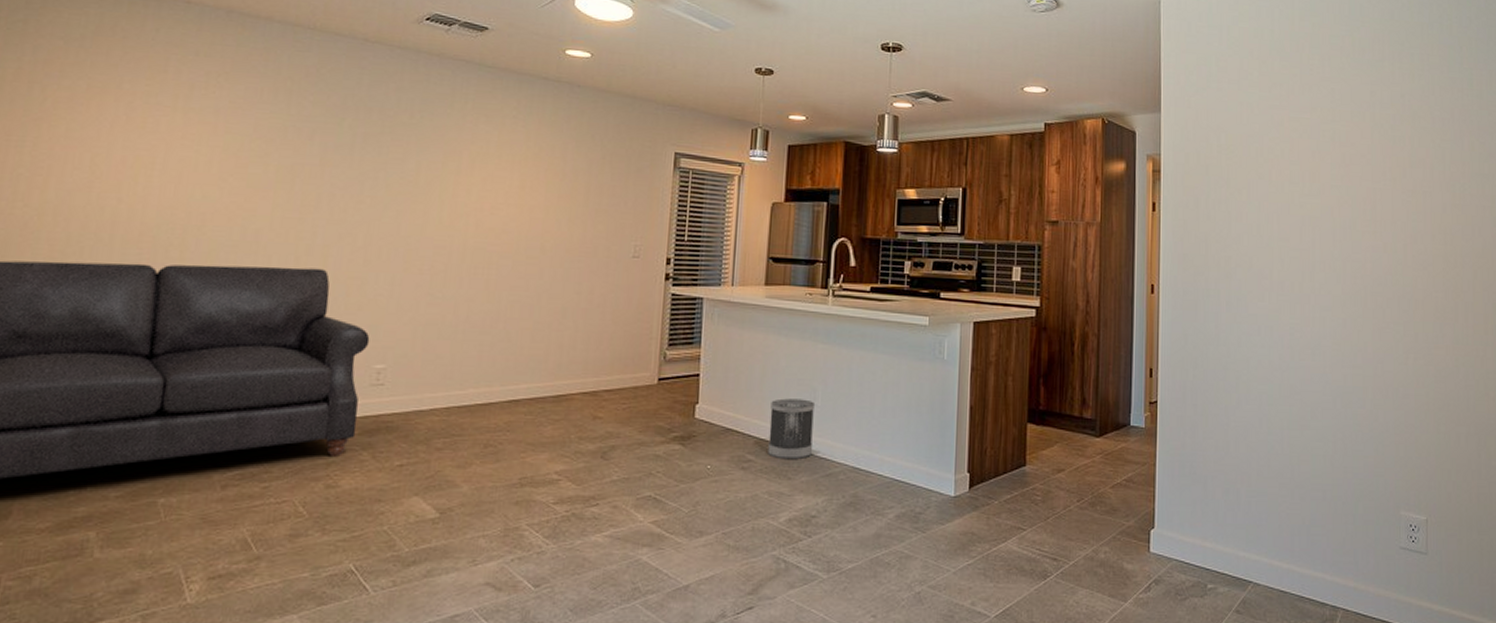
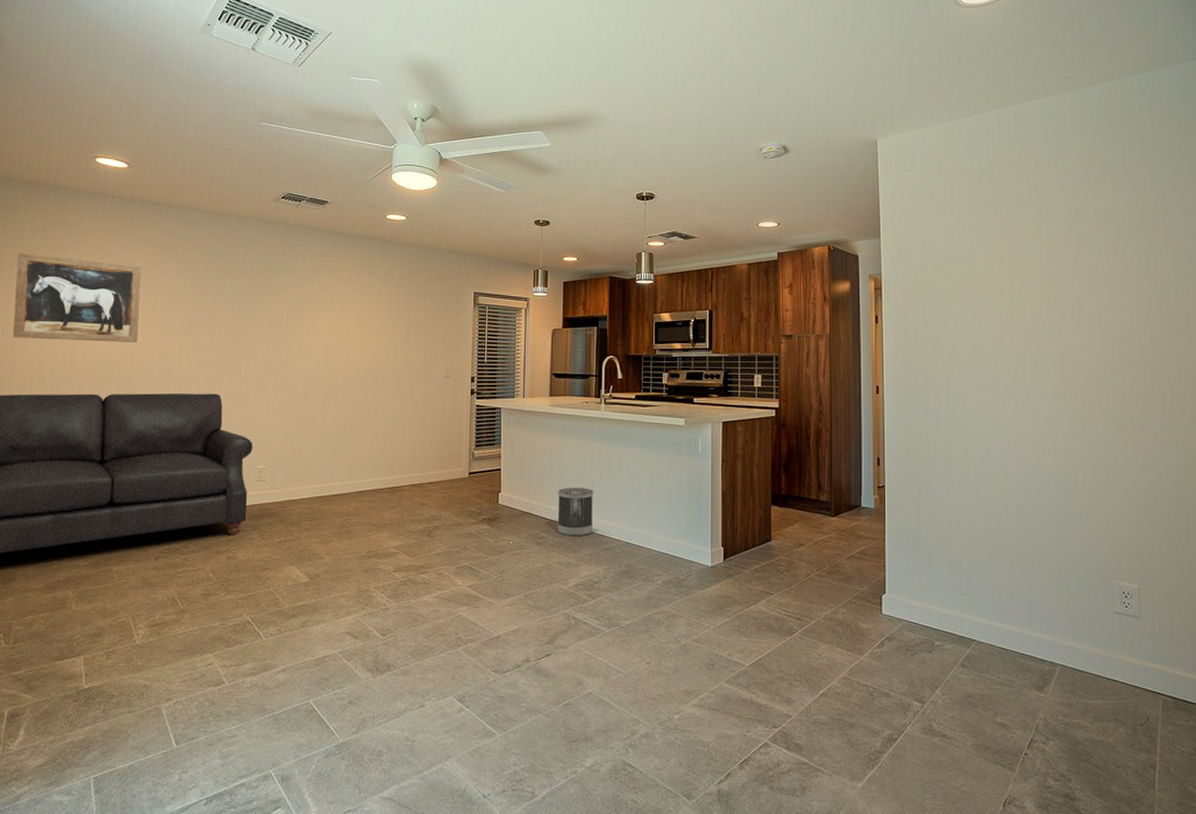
wall art: none [26,70,224,198] -> present [12,253,142,343]

